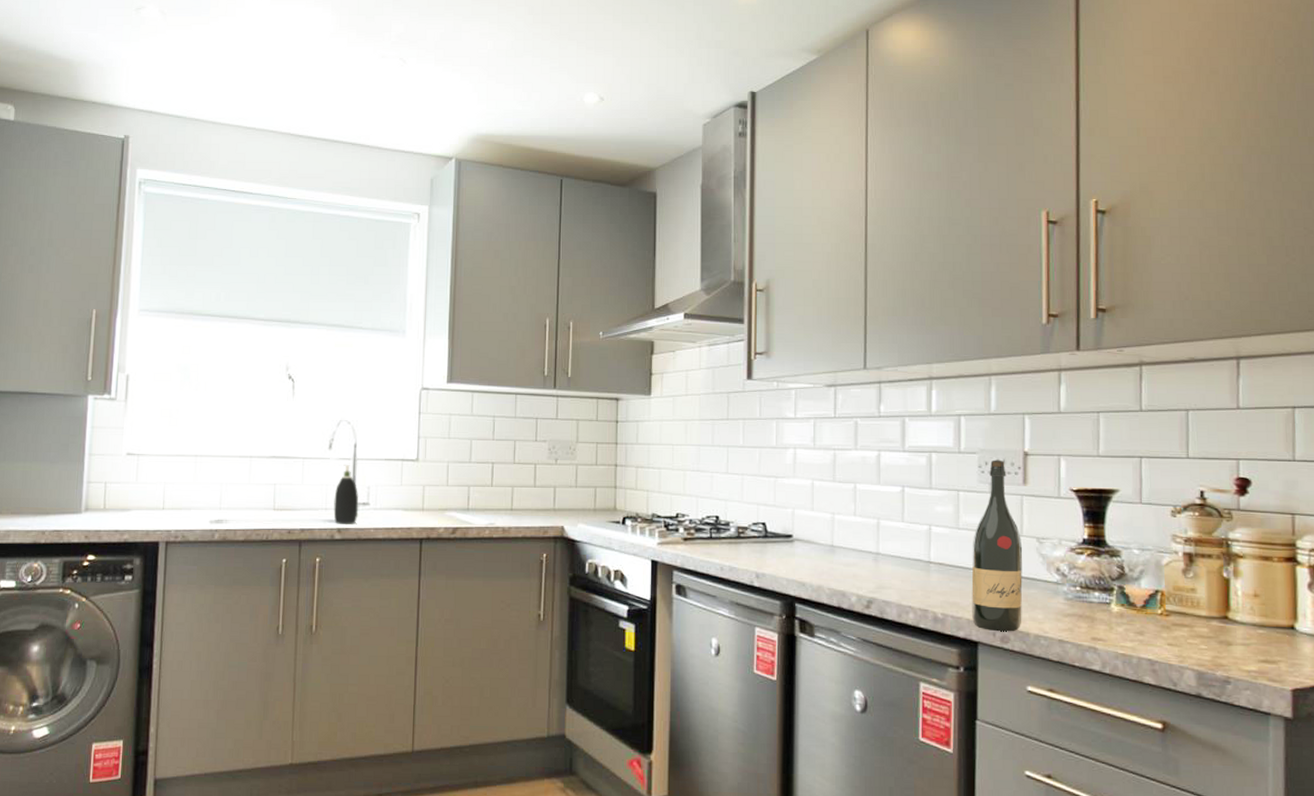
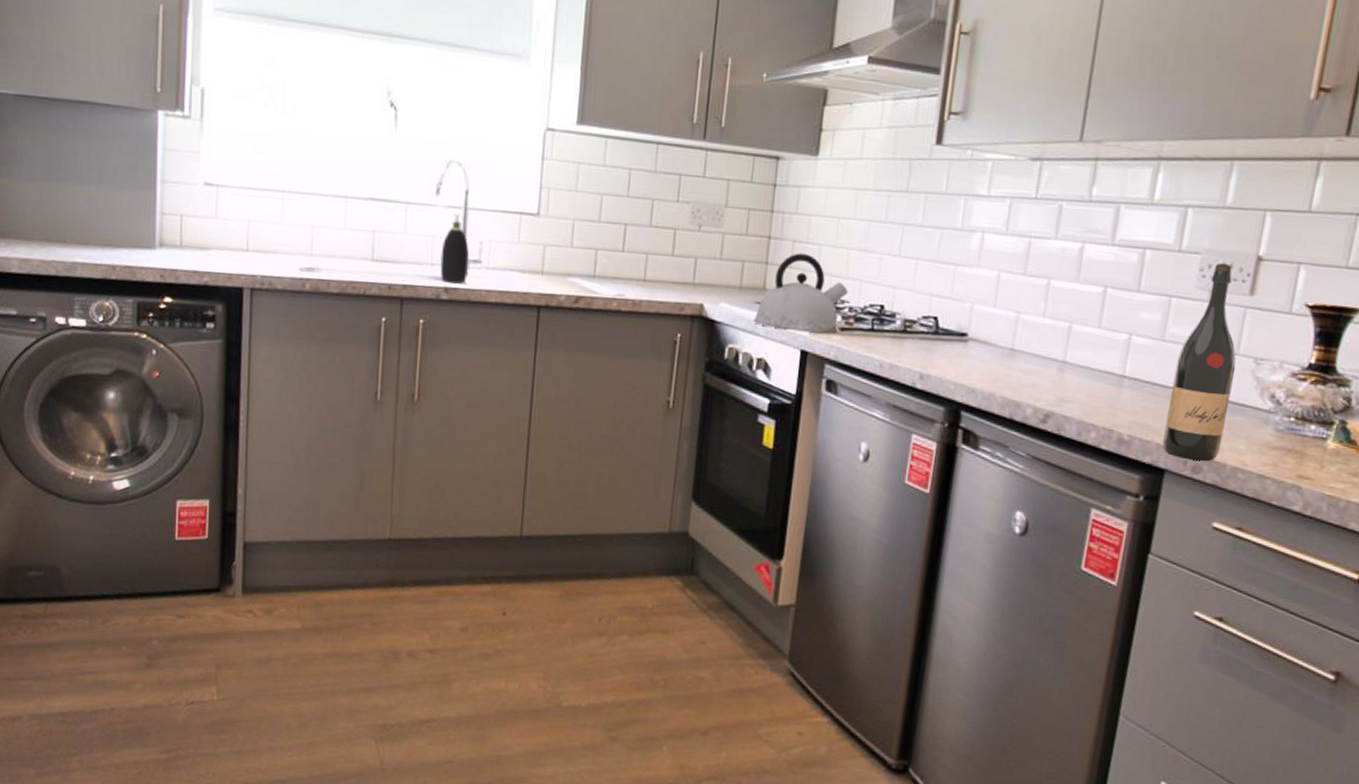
kettle: none [608,477,687,544] -> present [753,253,848,334]

